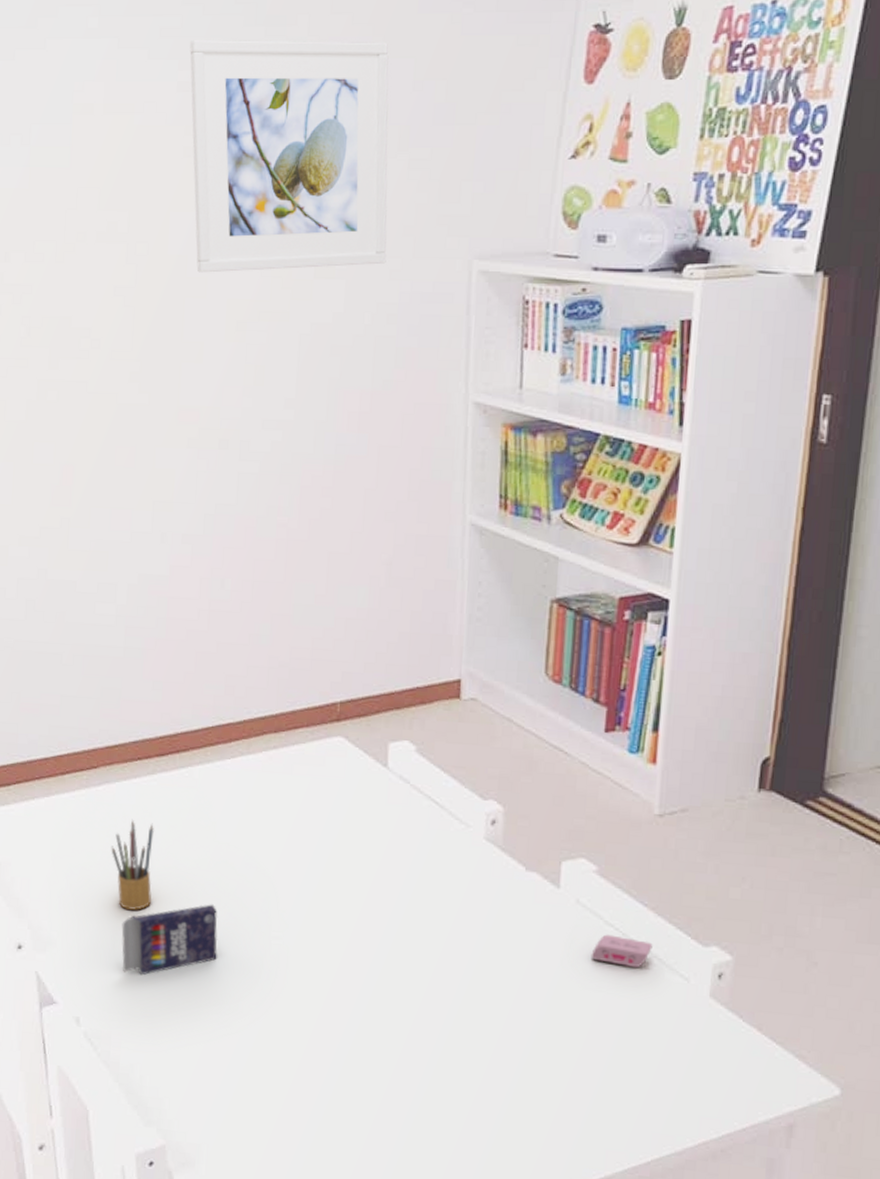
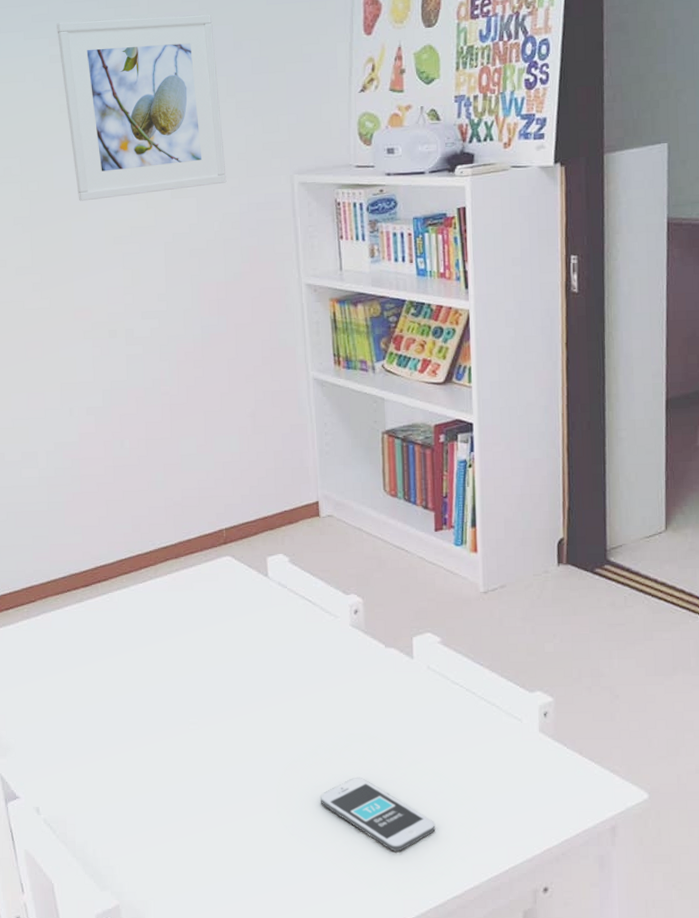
pencil box: present [111,819,154,911] -> none [52,640,90,715]
crayon box: present [121,904,218,976] -> none [66,702,147,767]
smartphone: none [423,1026,565,1123] -> present [319,777,436,852]
eraser: present [591,934,653,969] -> none [443,691,491,716]

